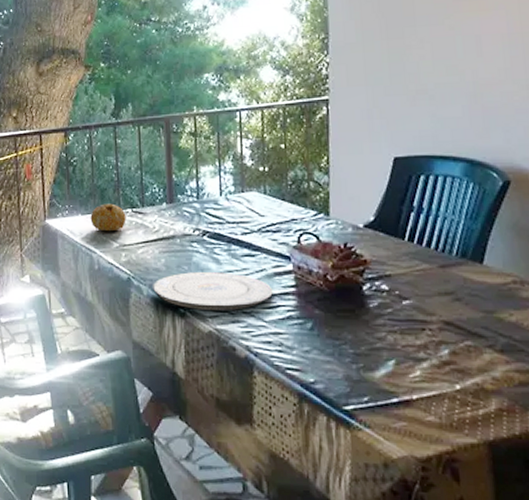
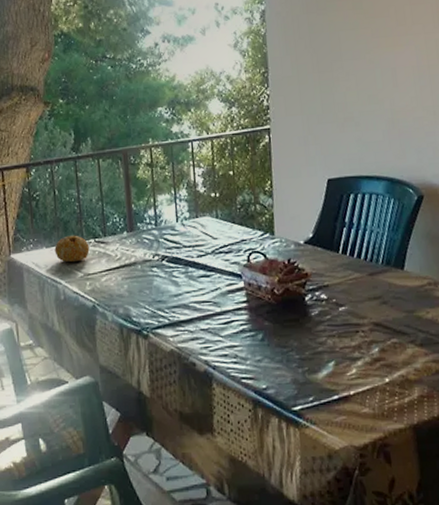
plate: present [153,272,273,310] -> none [117,293,227,331]

